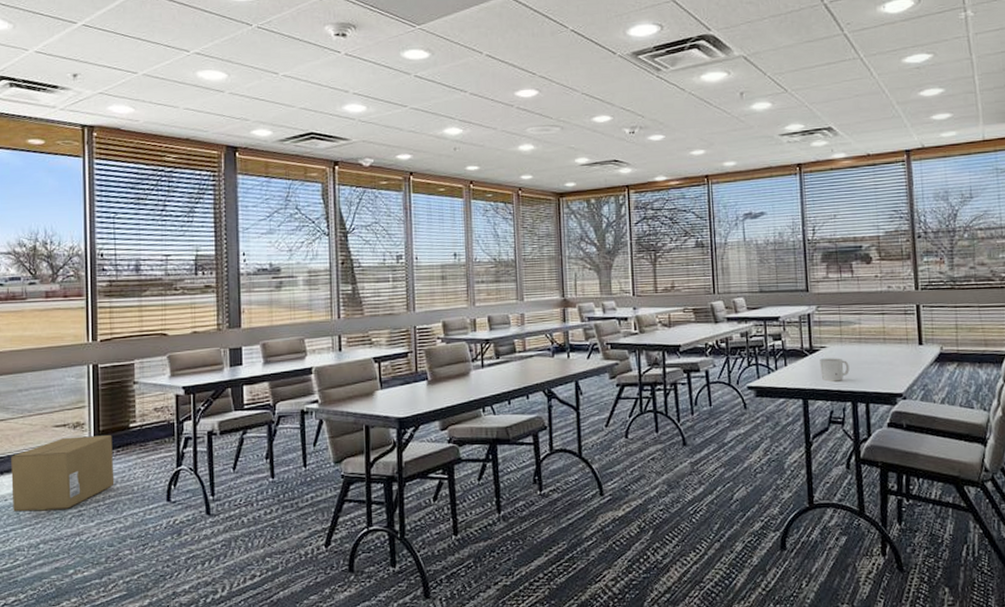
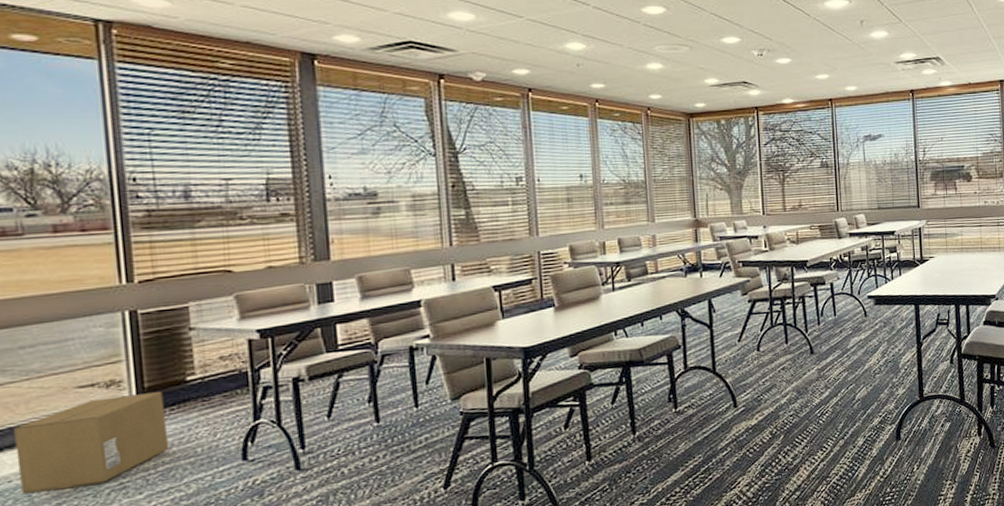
mug: present [820,358,850,382] -> none [929,266,953,288]

